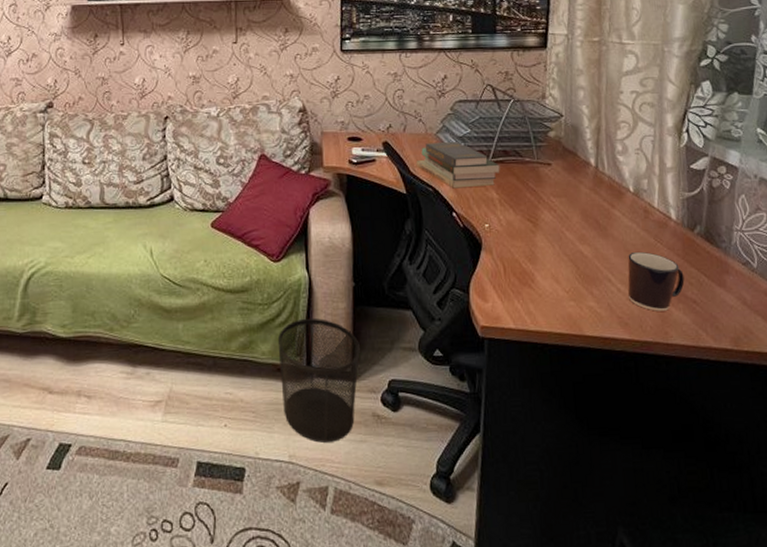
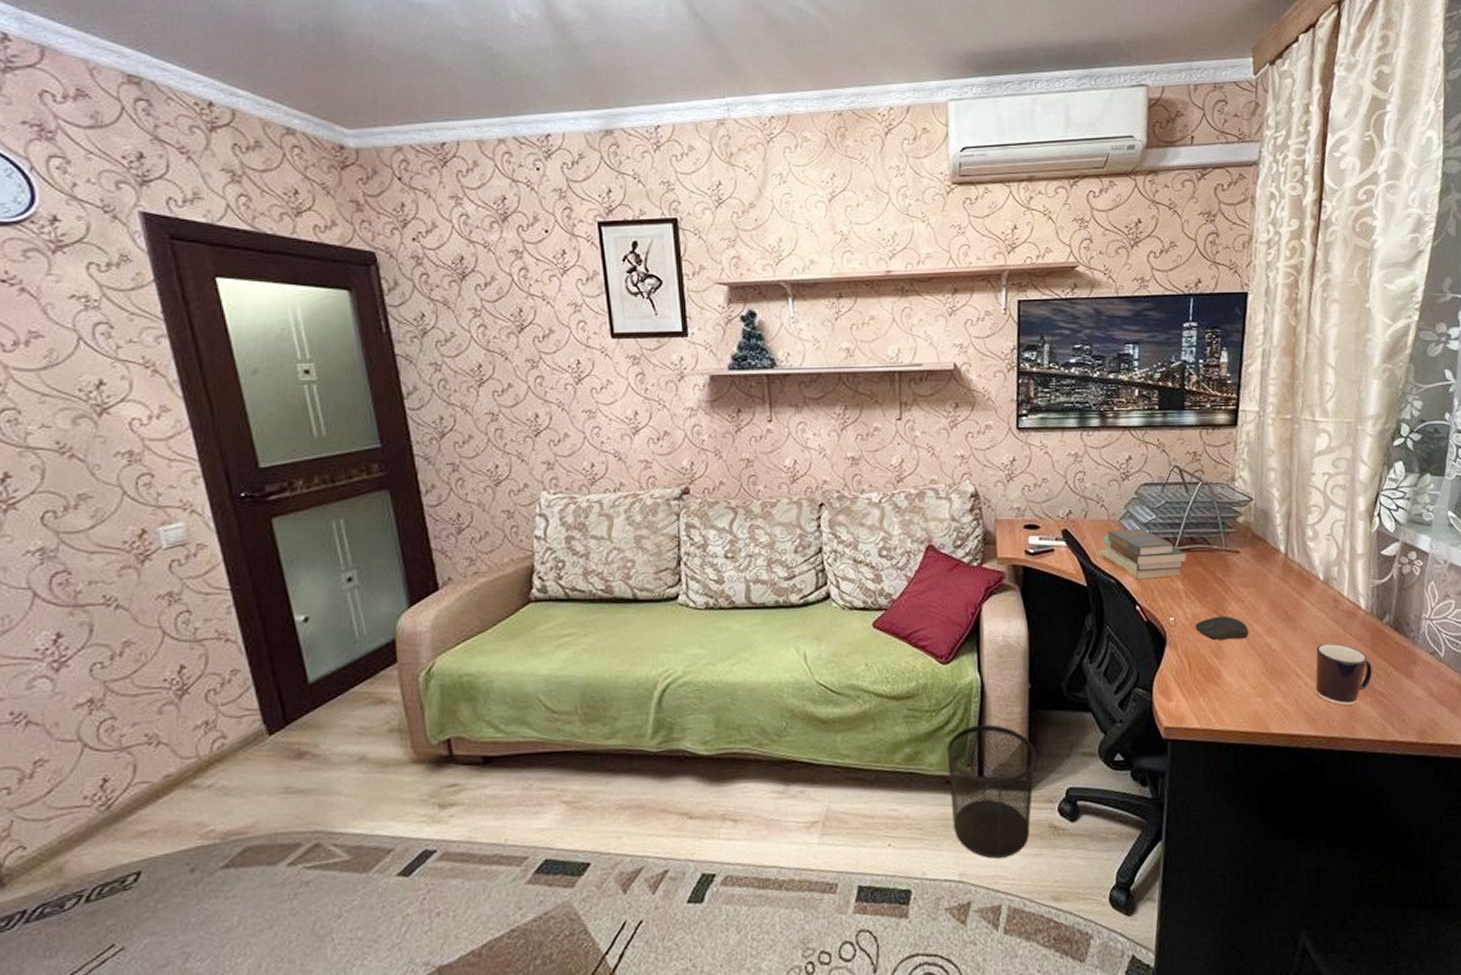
computer mouse: none [509,223,562,246] -> present [1195,616,1249,640]

